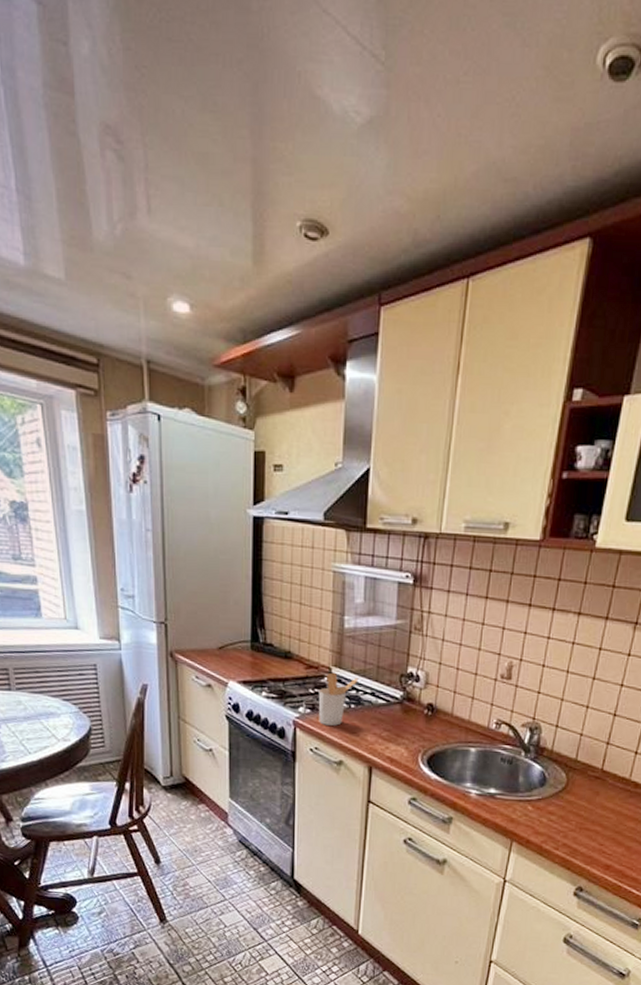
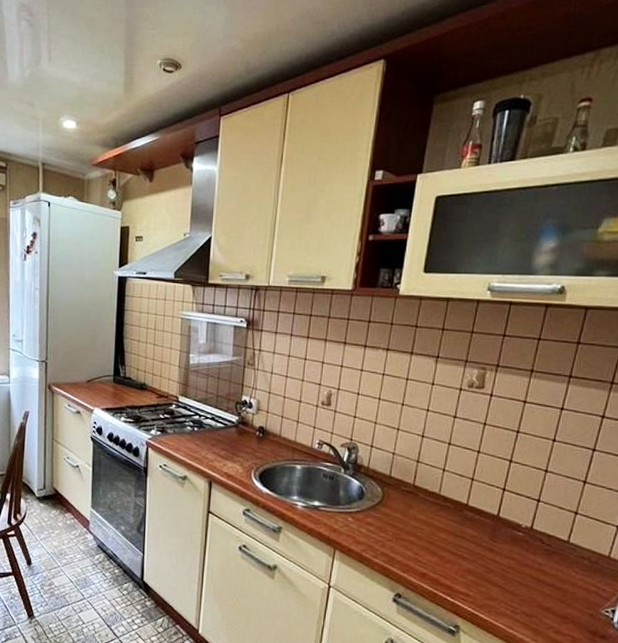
utensil holder: present [318,672,359,726] -> none [167,400,201,446]

